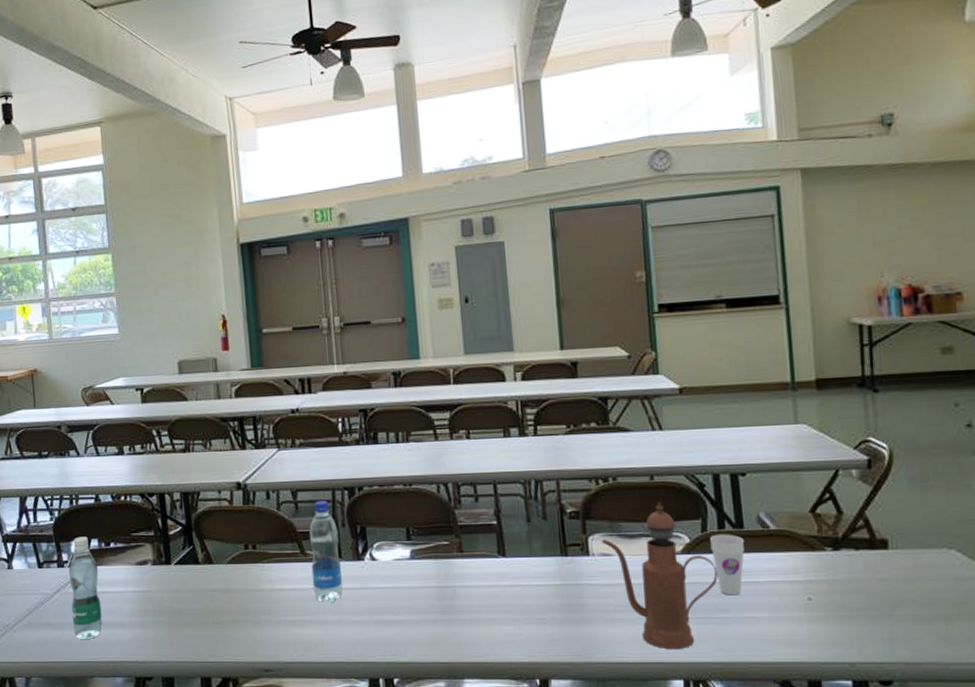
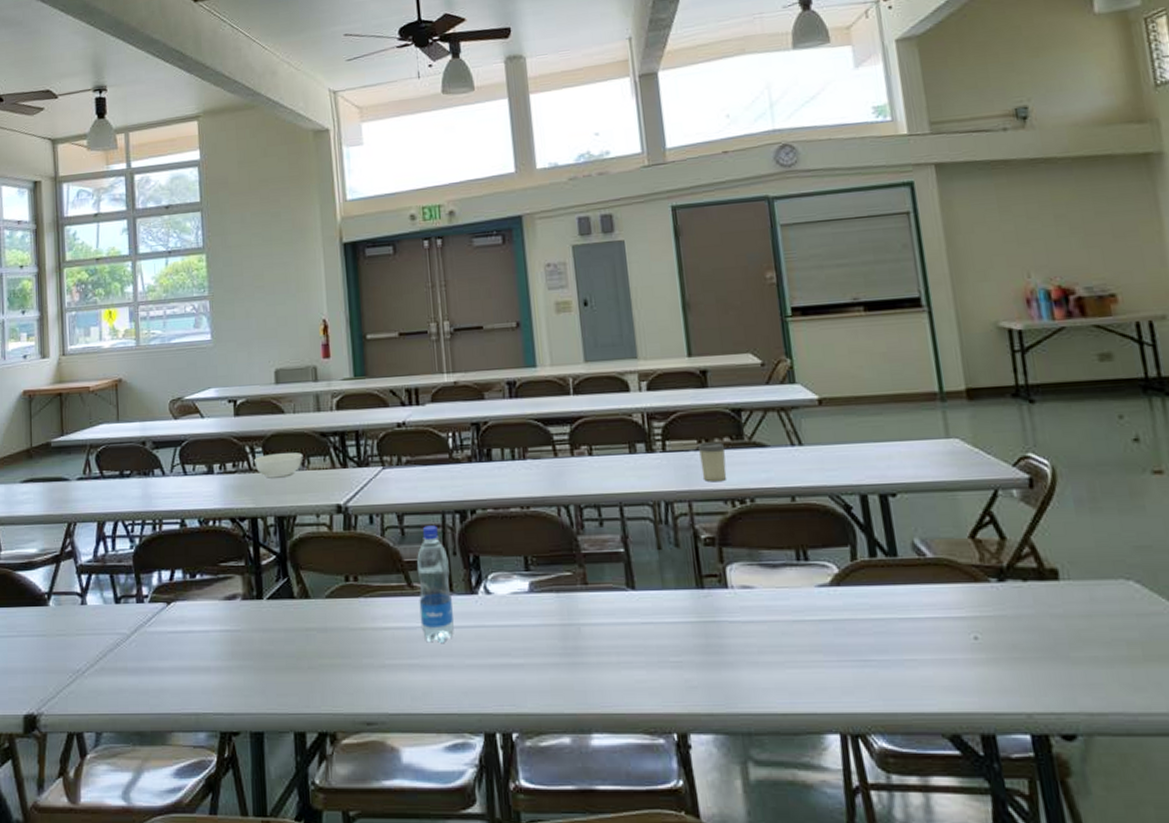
bottle: present [68,536,103,639] -> none [148,567,185,687]
bowl: none [160,435,206,459] -> present [253,452,303,478]
cup: none [566,427,592,463] -> present [697,442,727,482]
coffeepot: present [602,502,718,648] -> none [741,527,872,697]
cup: present [710,534,745,596] -> none [861,563,900,634]

